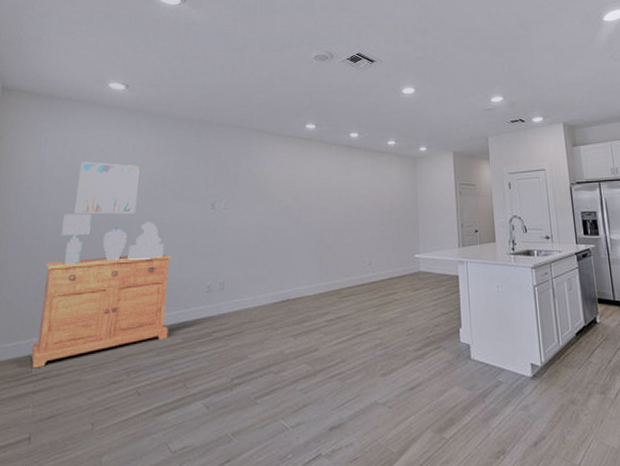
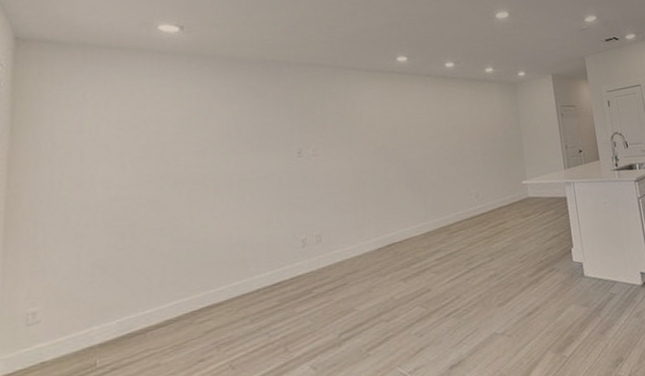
sideboard: present [31,253,172,369] -> none [93,211,261,361]
lamp: present [61,213,92,265] -> none [116,176,153,239]
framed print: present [74,162,140,214] -> none [131,117,208,179]
decorative urn: present [102,226,127,260] -> none [170,187,200,227]
sculpture bust: present [128,221,164,260] -> none [203,178,246,223]

